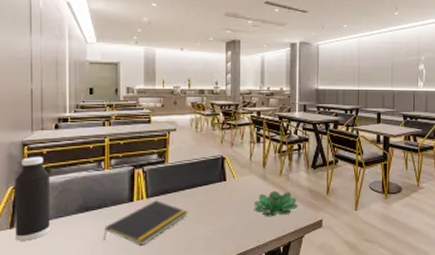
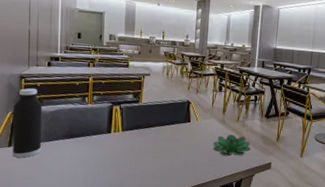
notepad: present [103,200,188,246] -> none [84,133,157,171]

